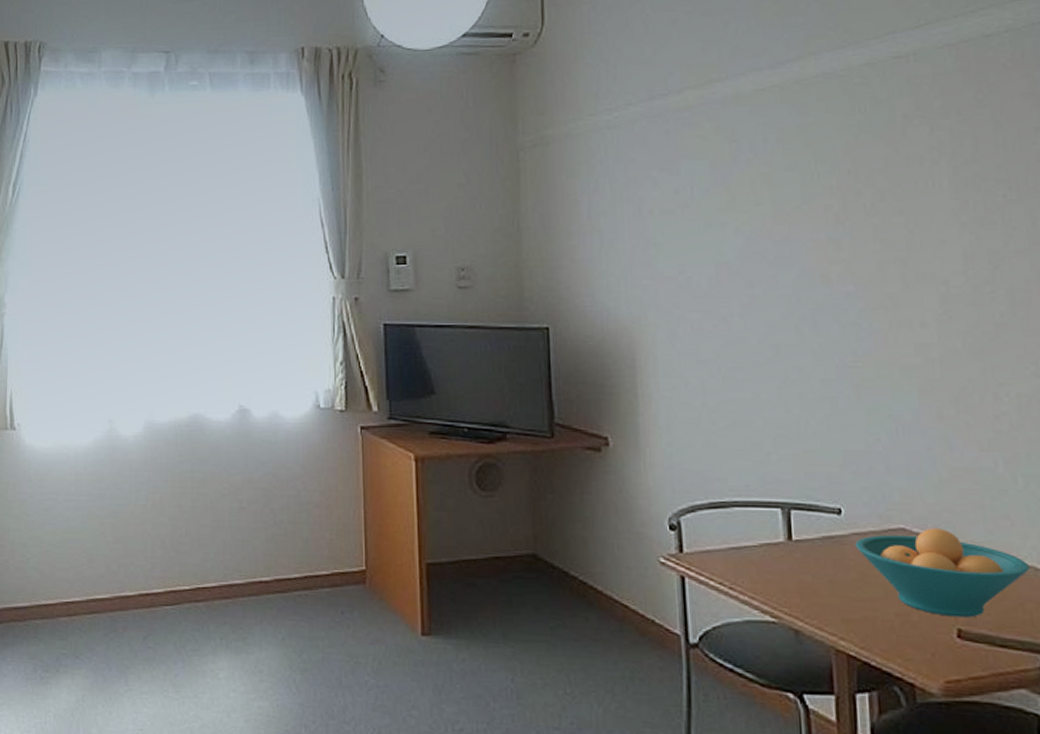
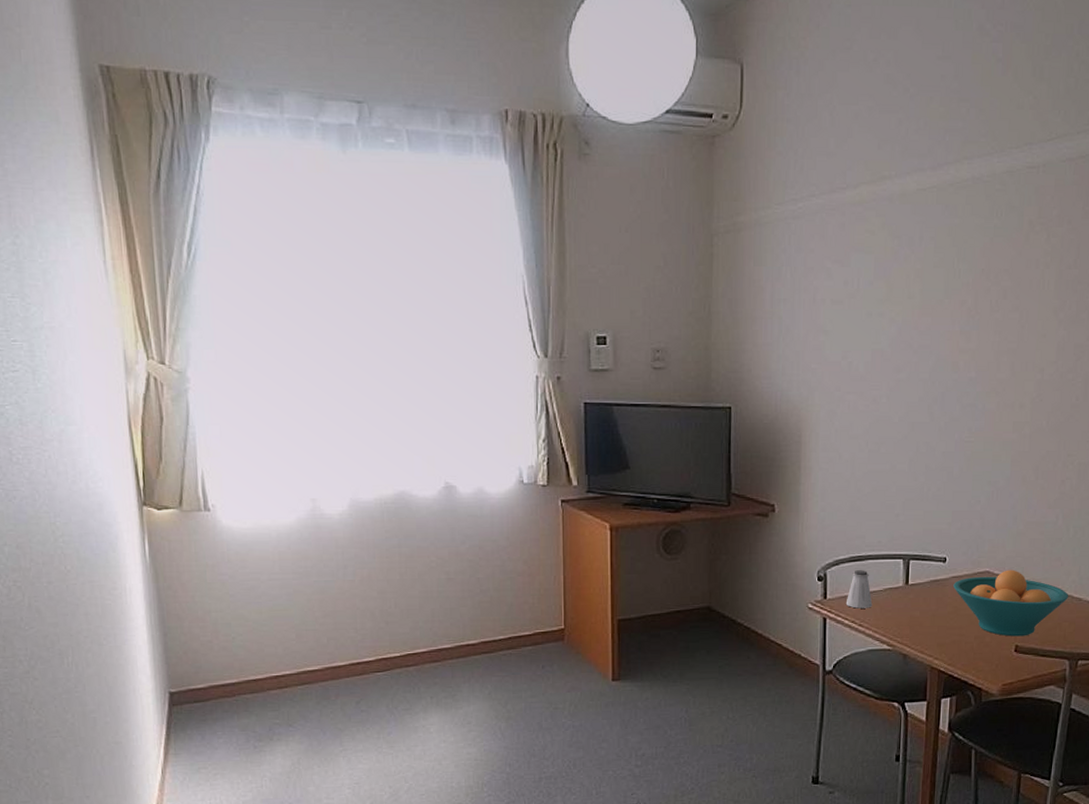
saltshaker: none [708,519,746,568] -> present [845,570,873,609]

